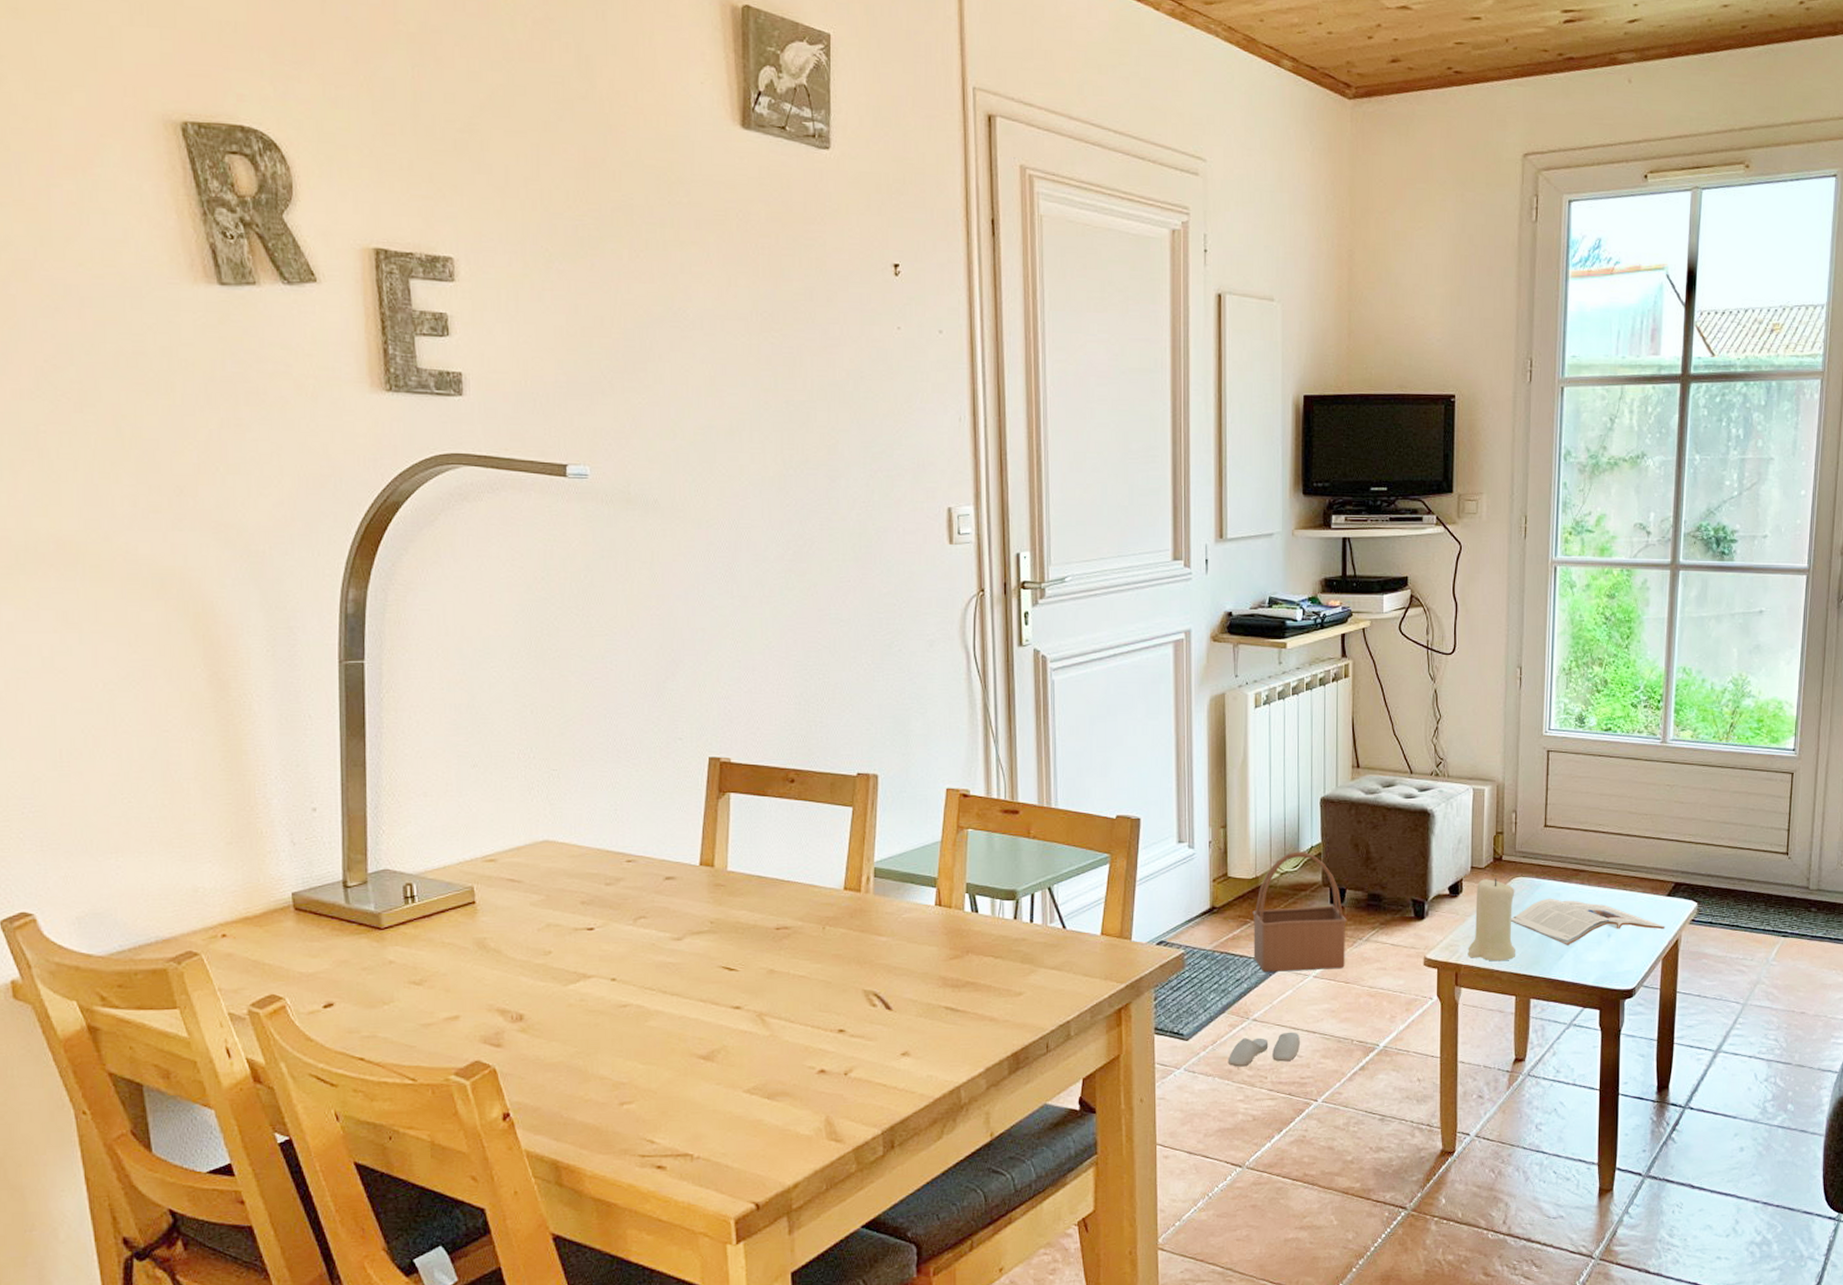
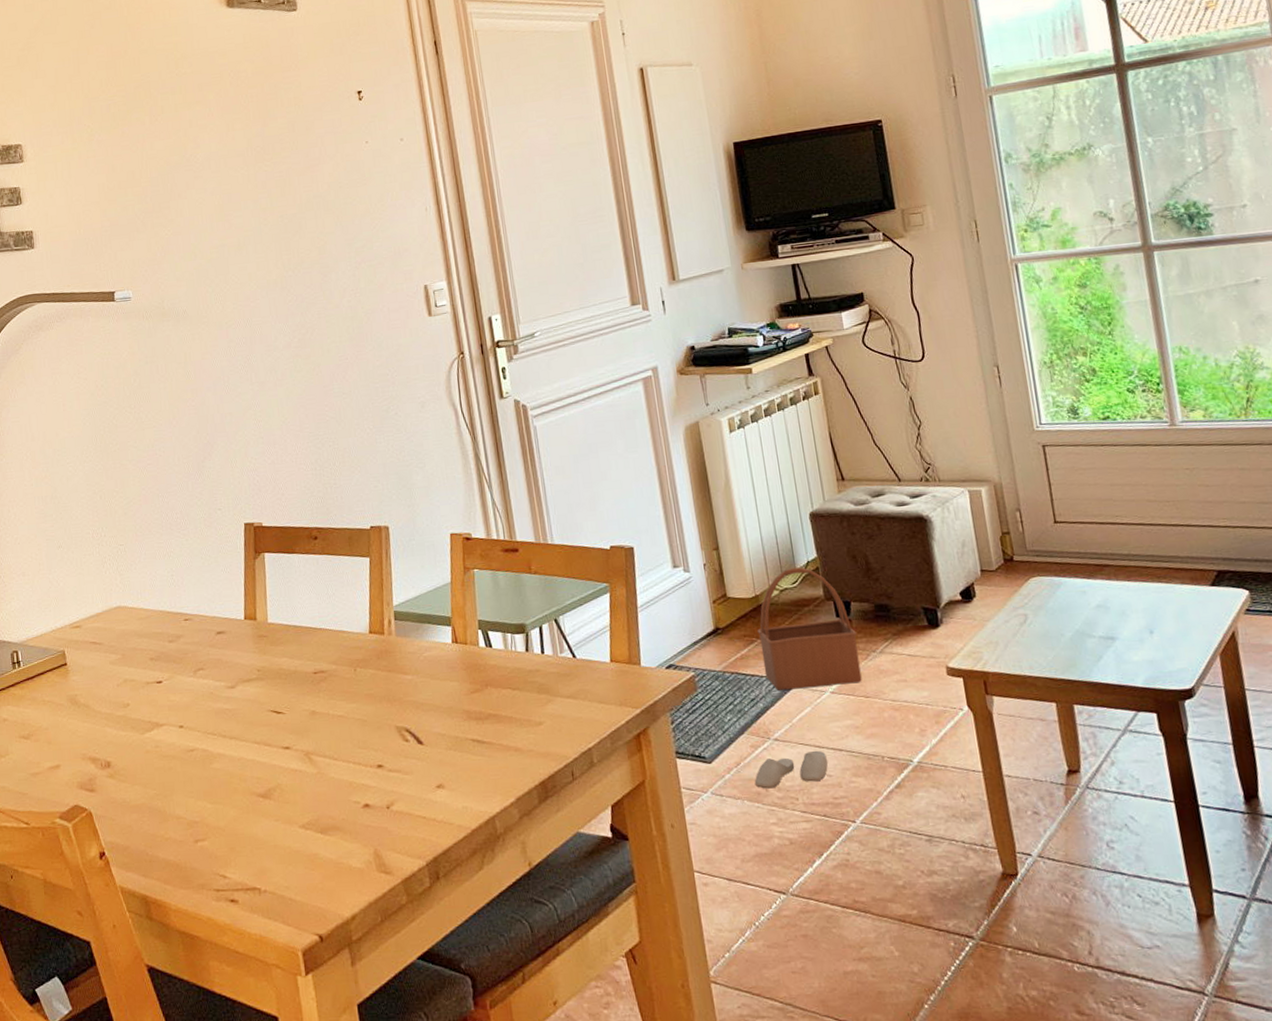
candle: present [1467,878,1516,962] -> none [991,579,1048,667]
magazine: present [1511,898,1666,946] -> none [1035,596,1217,647]

